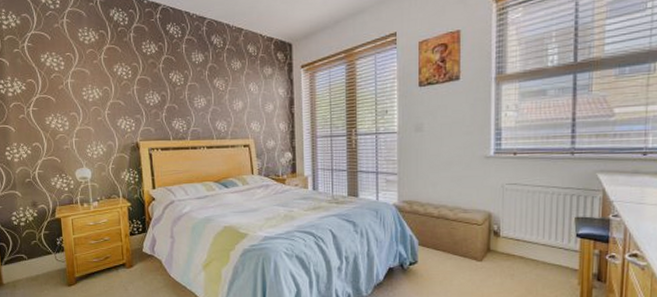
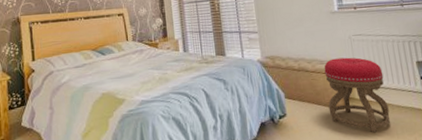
stool: none [465,207,534,286] -> present [324,57,390,132]

